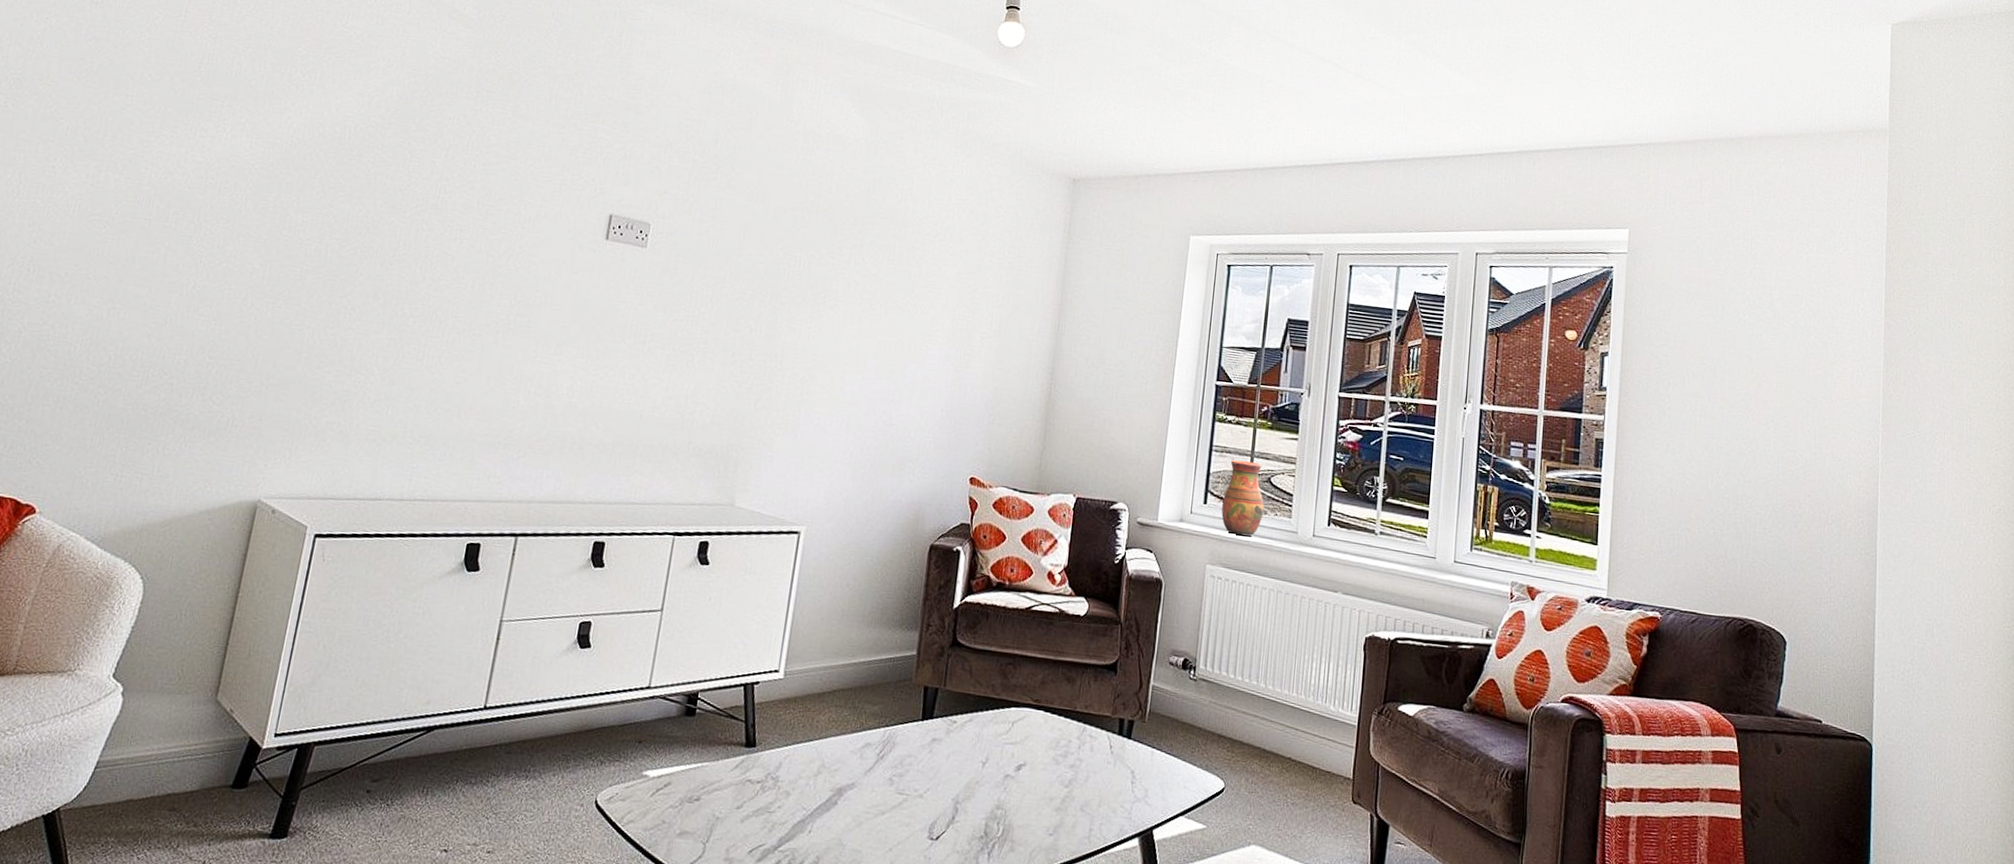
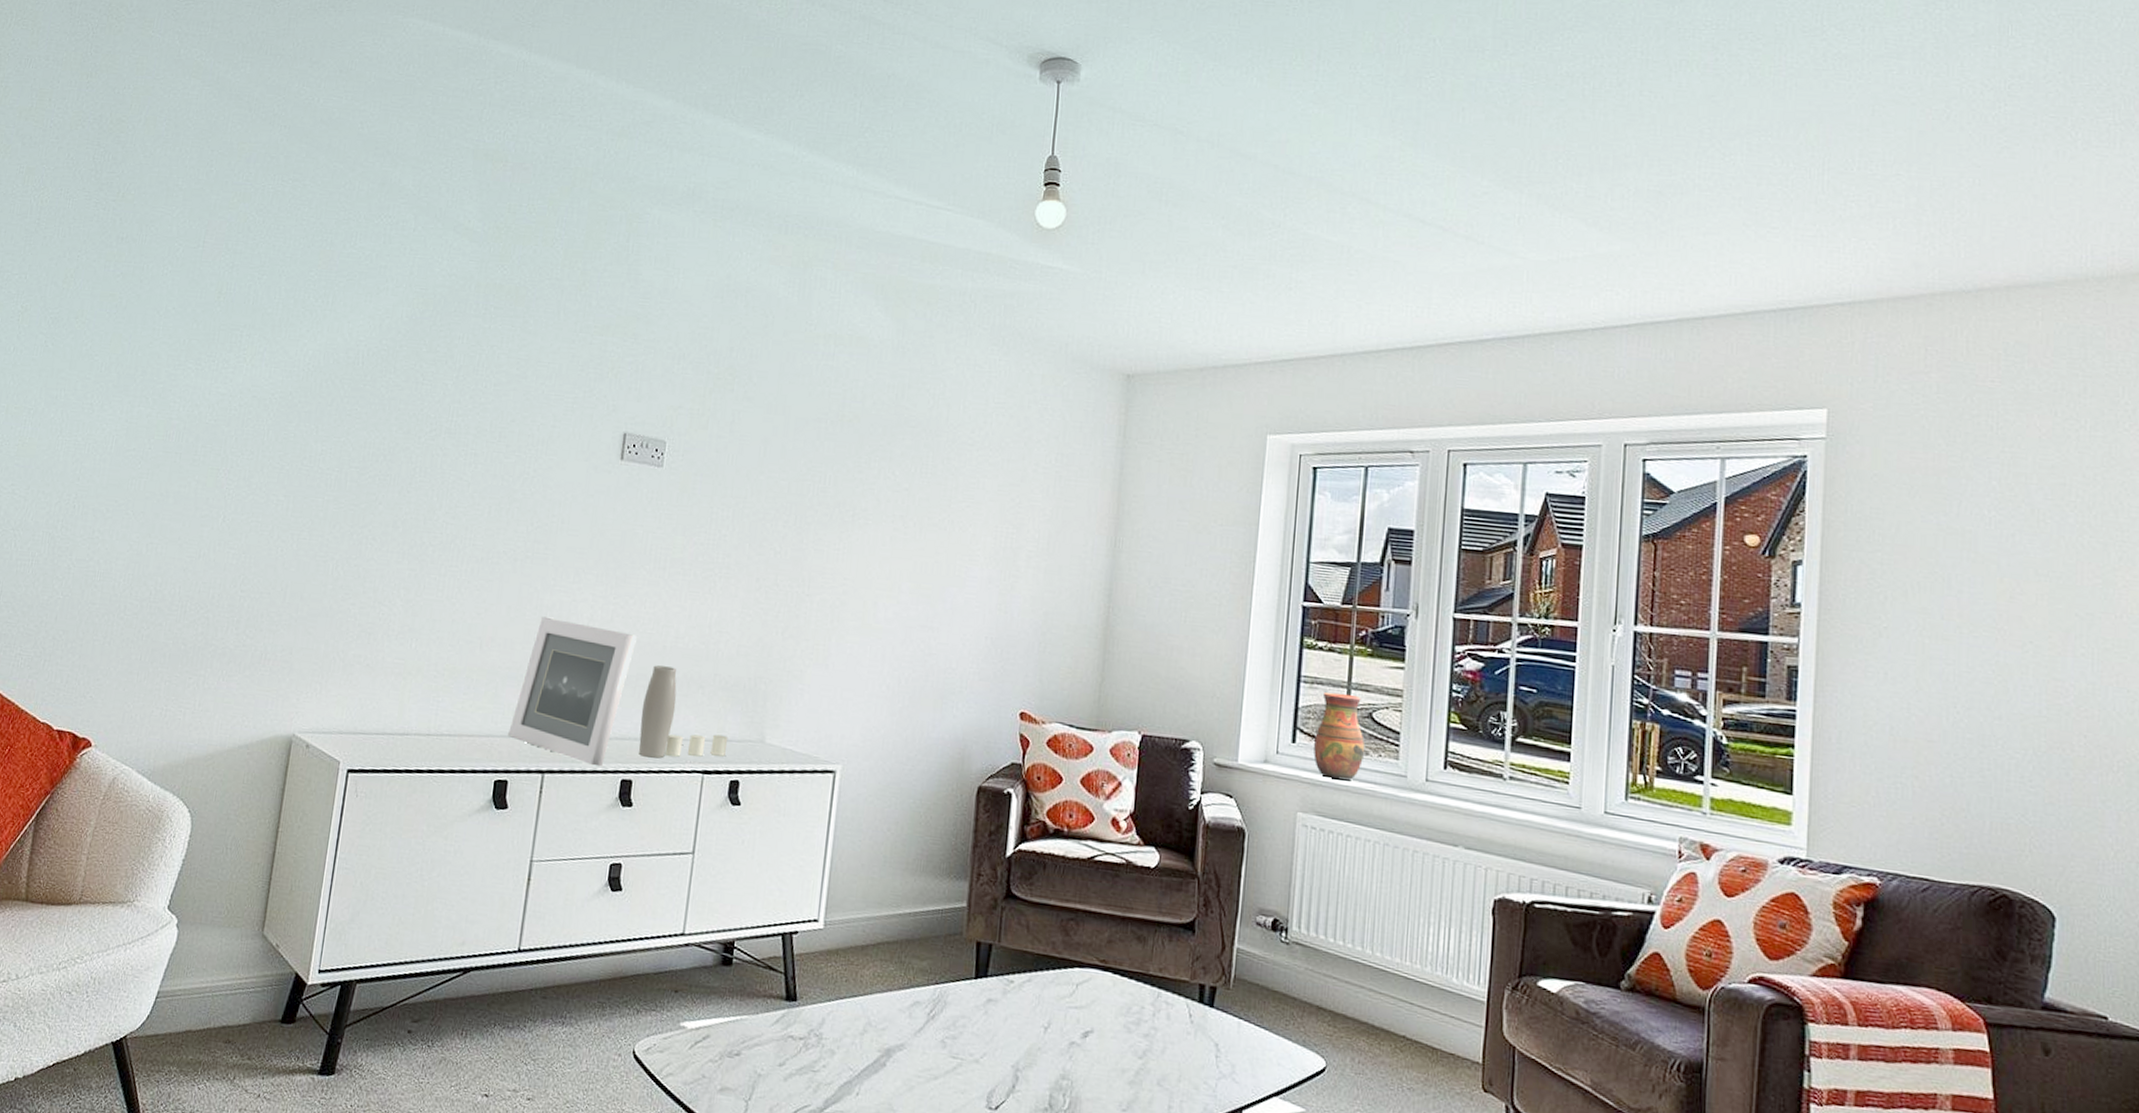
picture frame: none [482,386,615,530] -> present [508,616,637,767]
vase: none [612,433,652,522] -> present [638,665,677,759]
candle: none [638,498,700,521] -> present [665,734,728,758]

